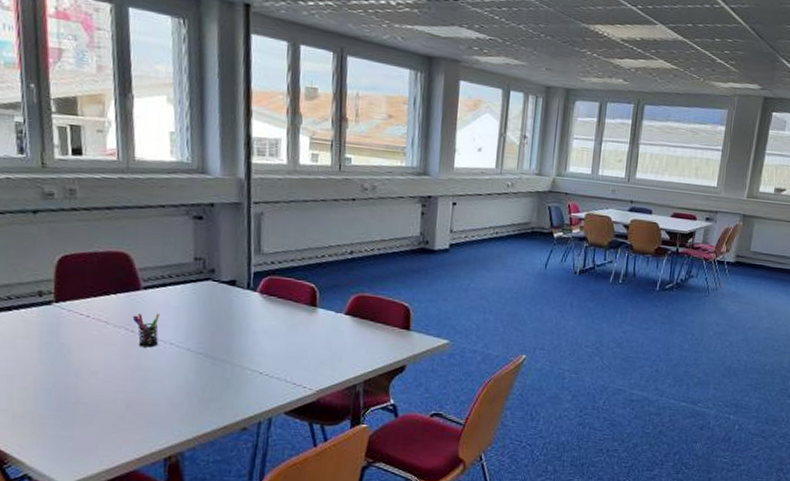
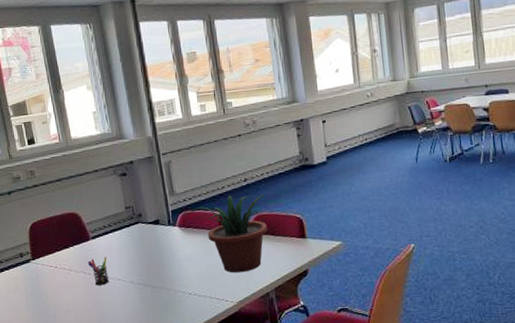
potted plant: none [278,268,372,358] -> present [191,194,267,273]

